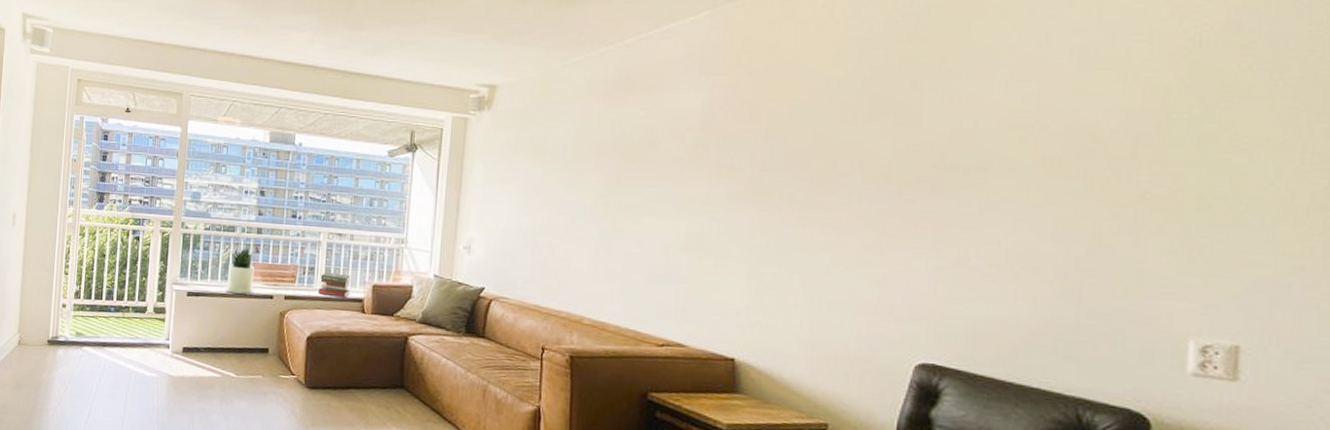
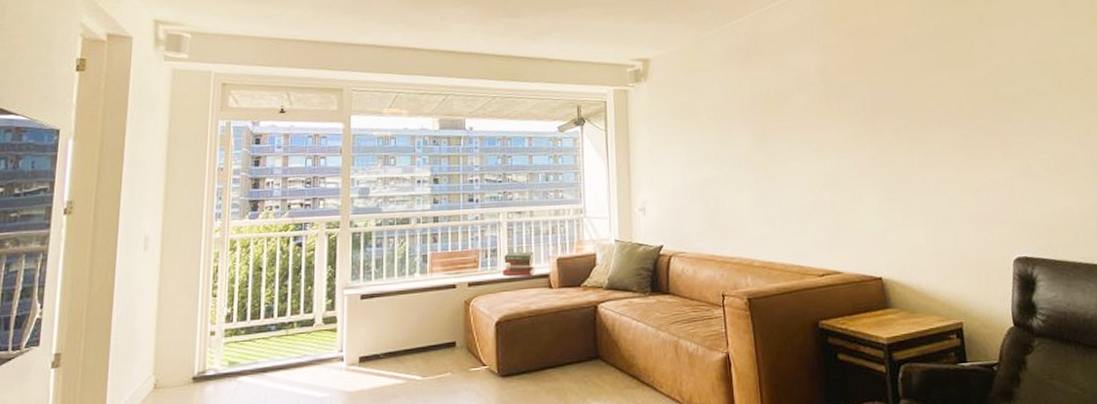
planter: present [225,247,256,295] -> none [403,238,437,289]

